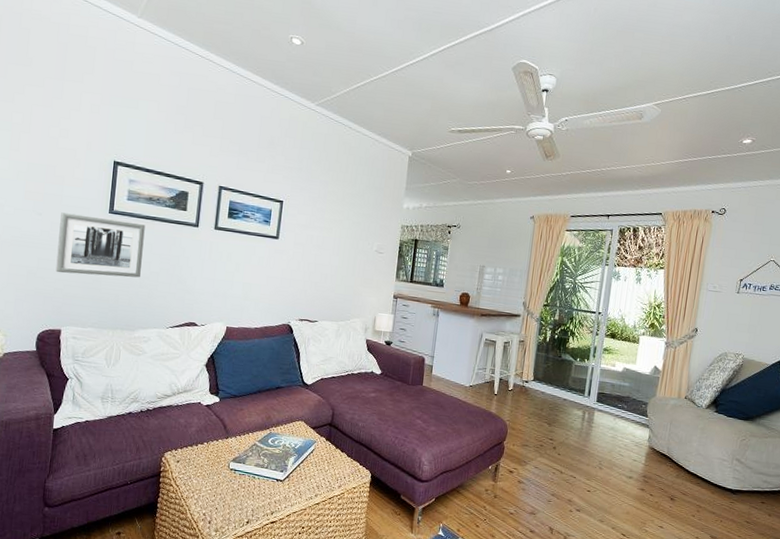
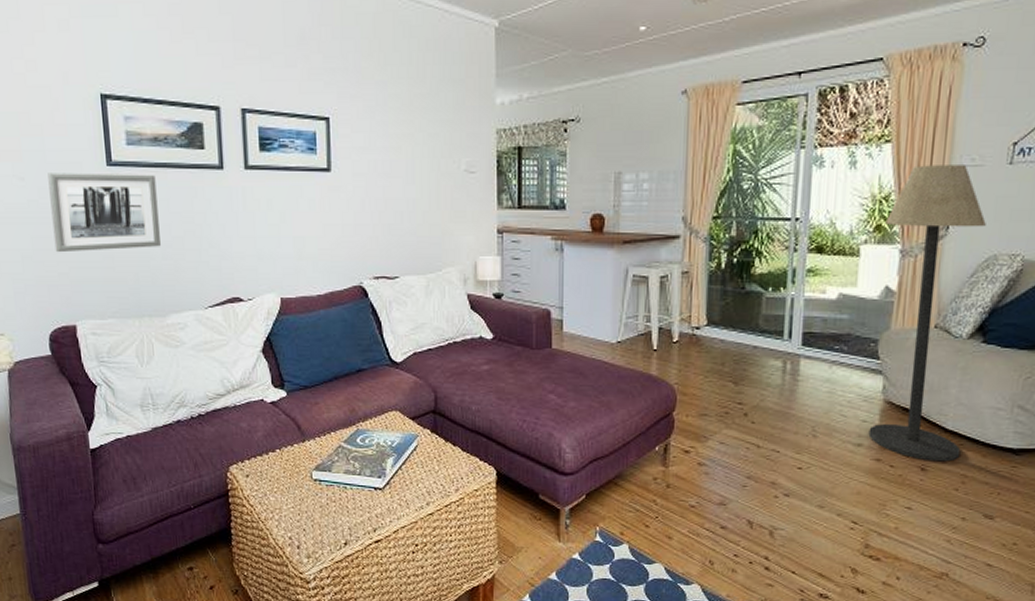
floor lamp: none [637,286,721,495] -> present [868,165,986,462]

